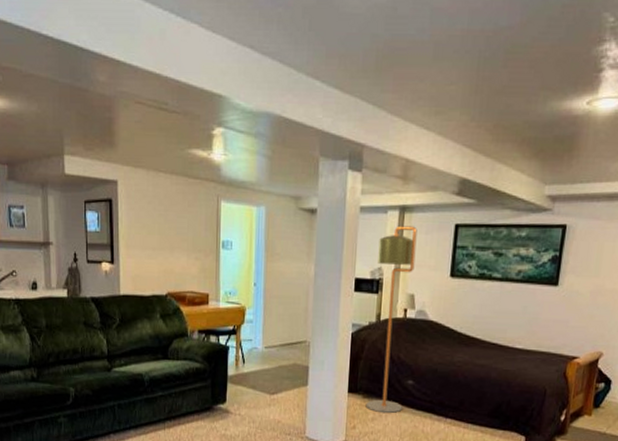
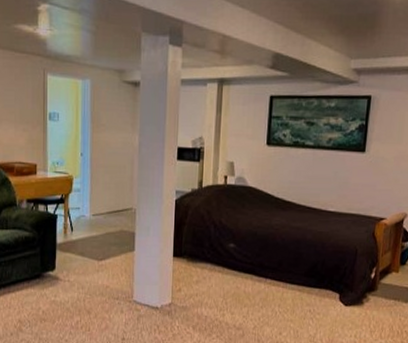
floor lamp: present [365,225,417,414] -> none [190,97,235,276]

